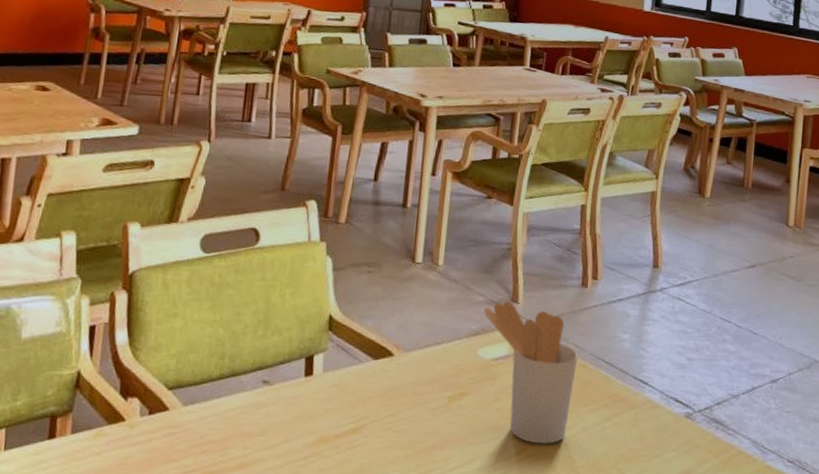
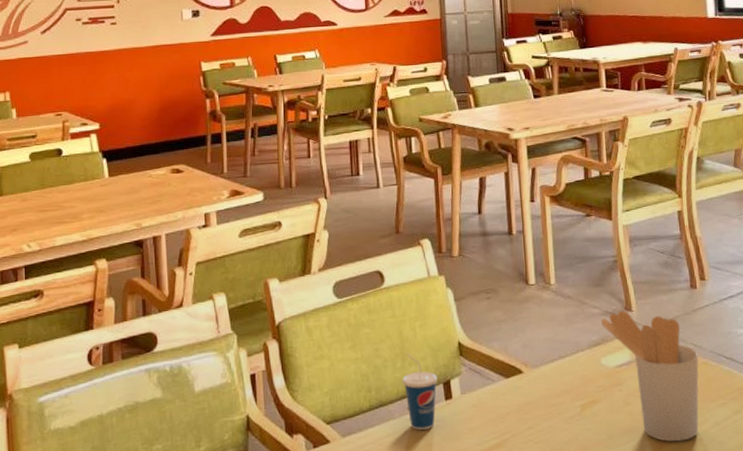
cup: none [261,322,301,406] -> present [403,353,438,430]

